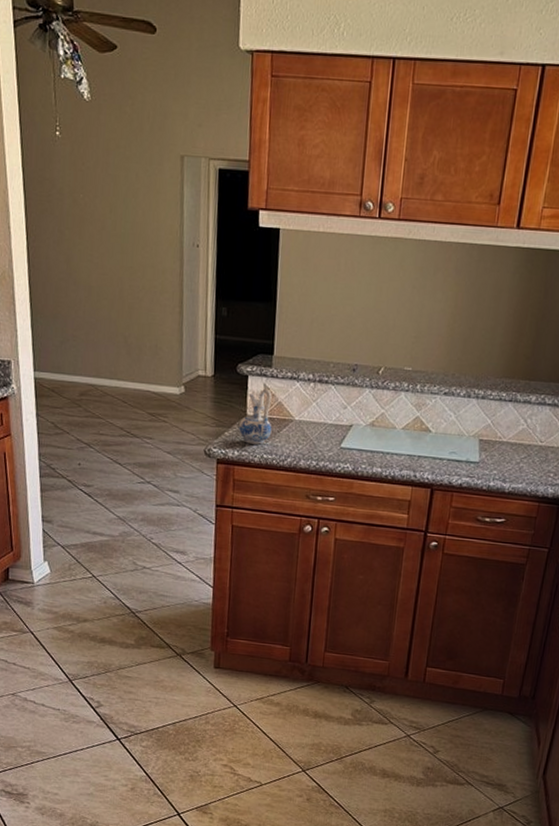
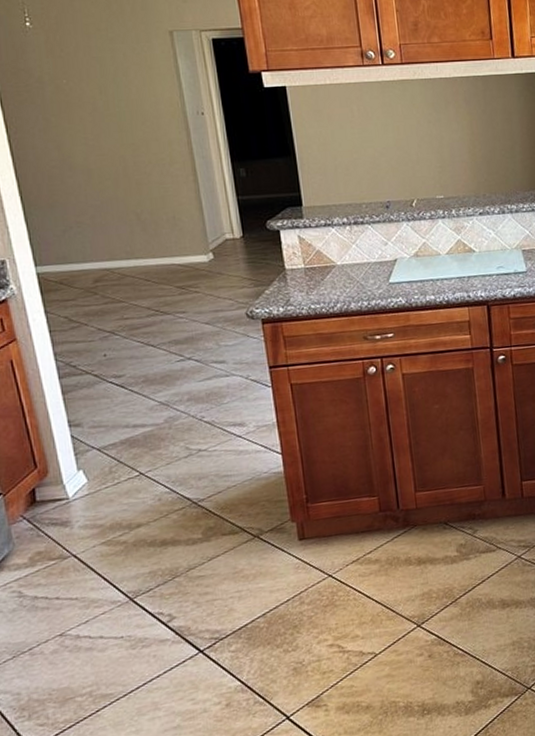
ceramic pitcher: present [239,388,272,445] -> none [279,239,315,298]

